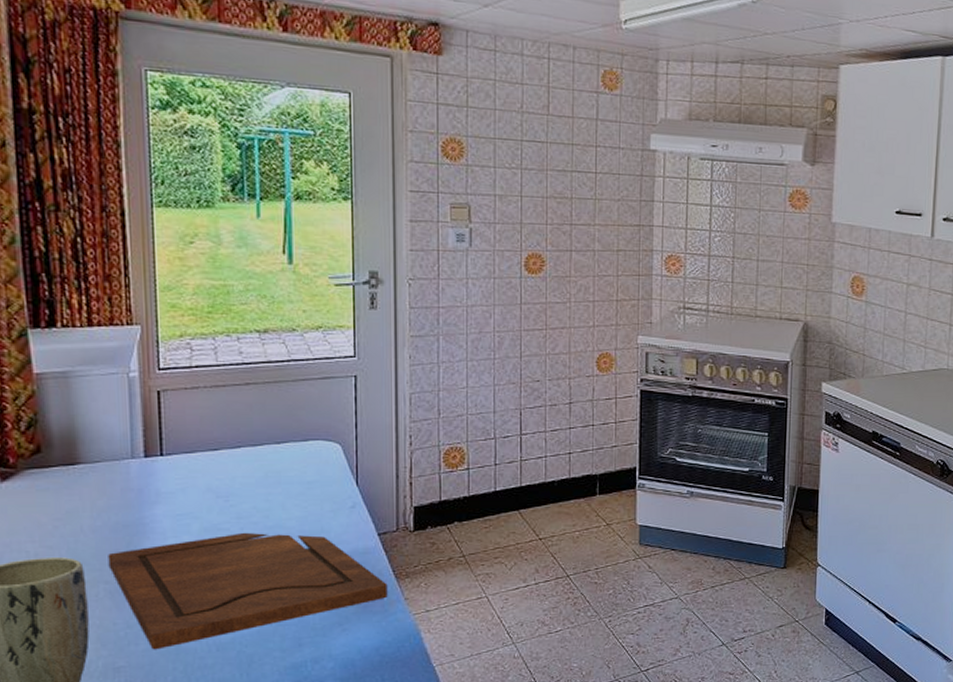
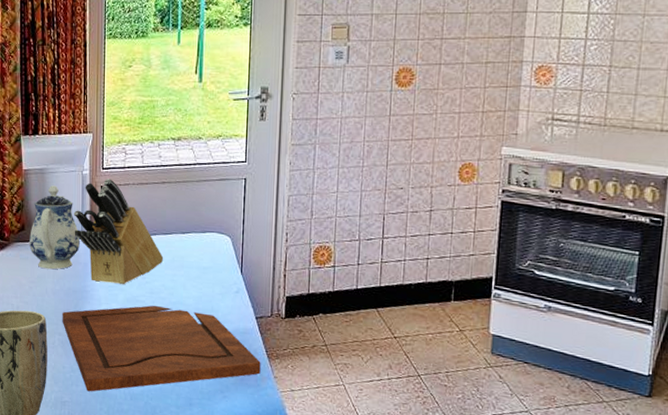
teapot: none [50,392,130,501] -> present [29,185,80,270]
knife block: none [117,381,253,512] -> present [73,179,164,285]

